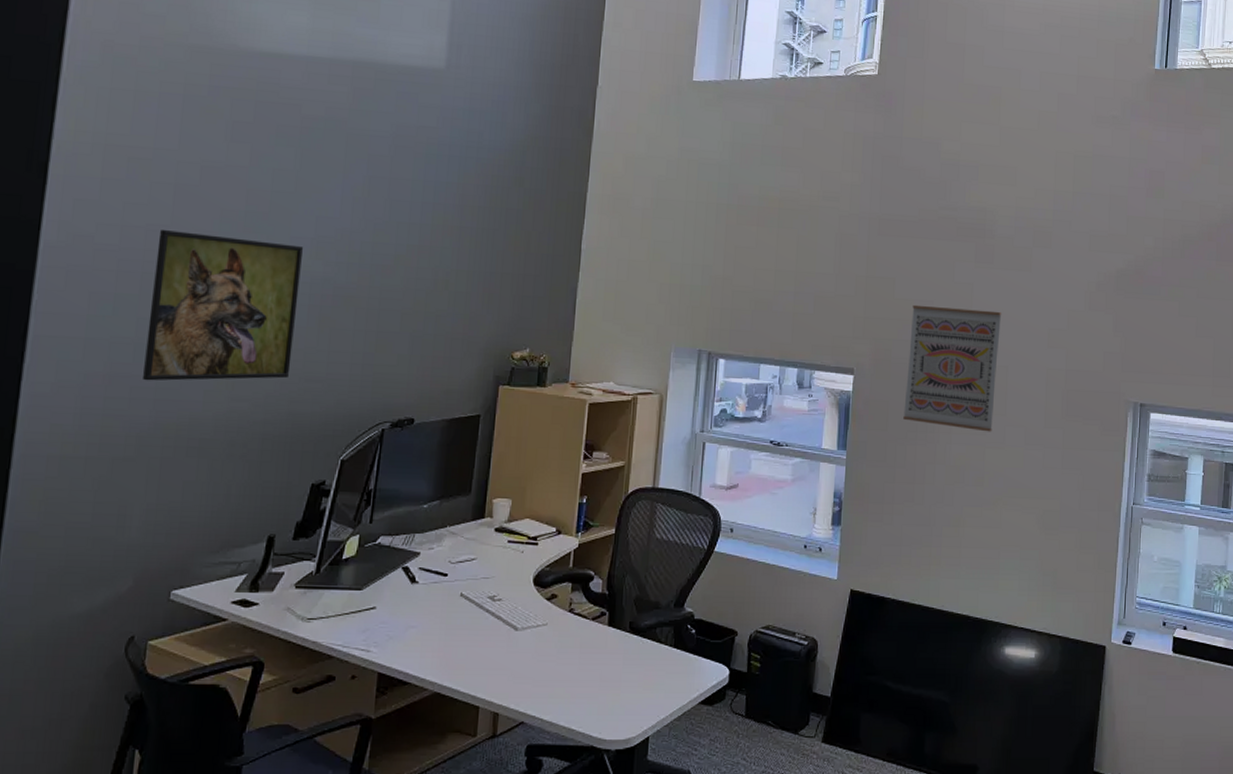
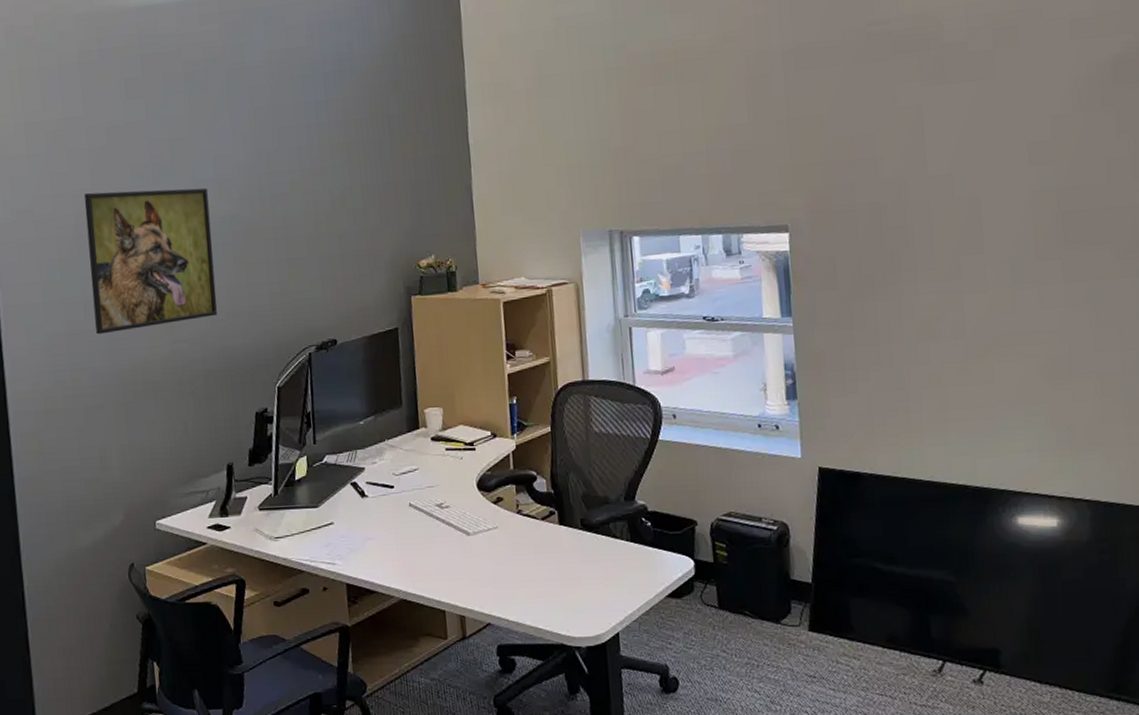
wall art: present [903,304,1002,432] -> none [849,132,969,276]

